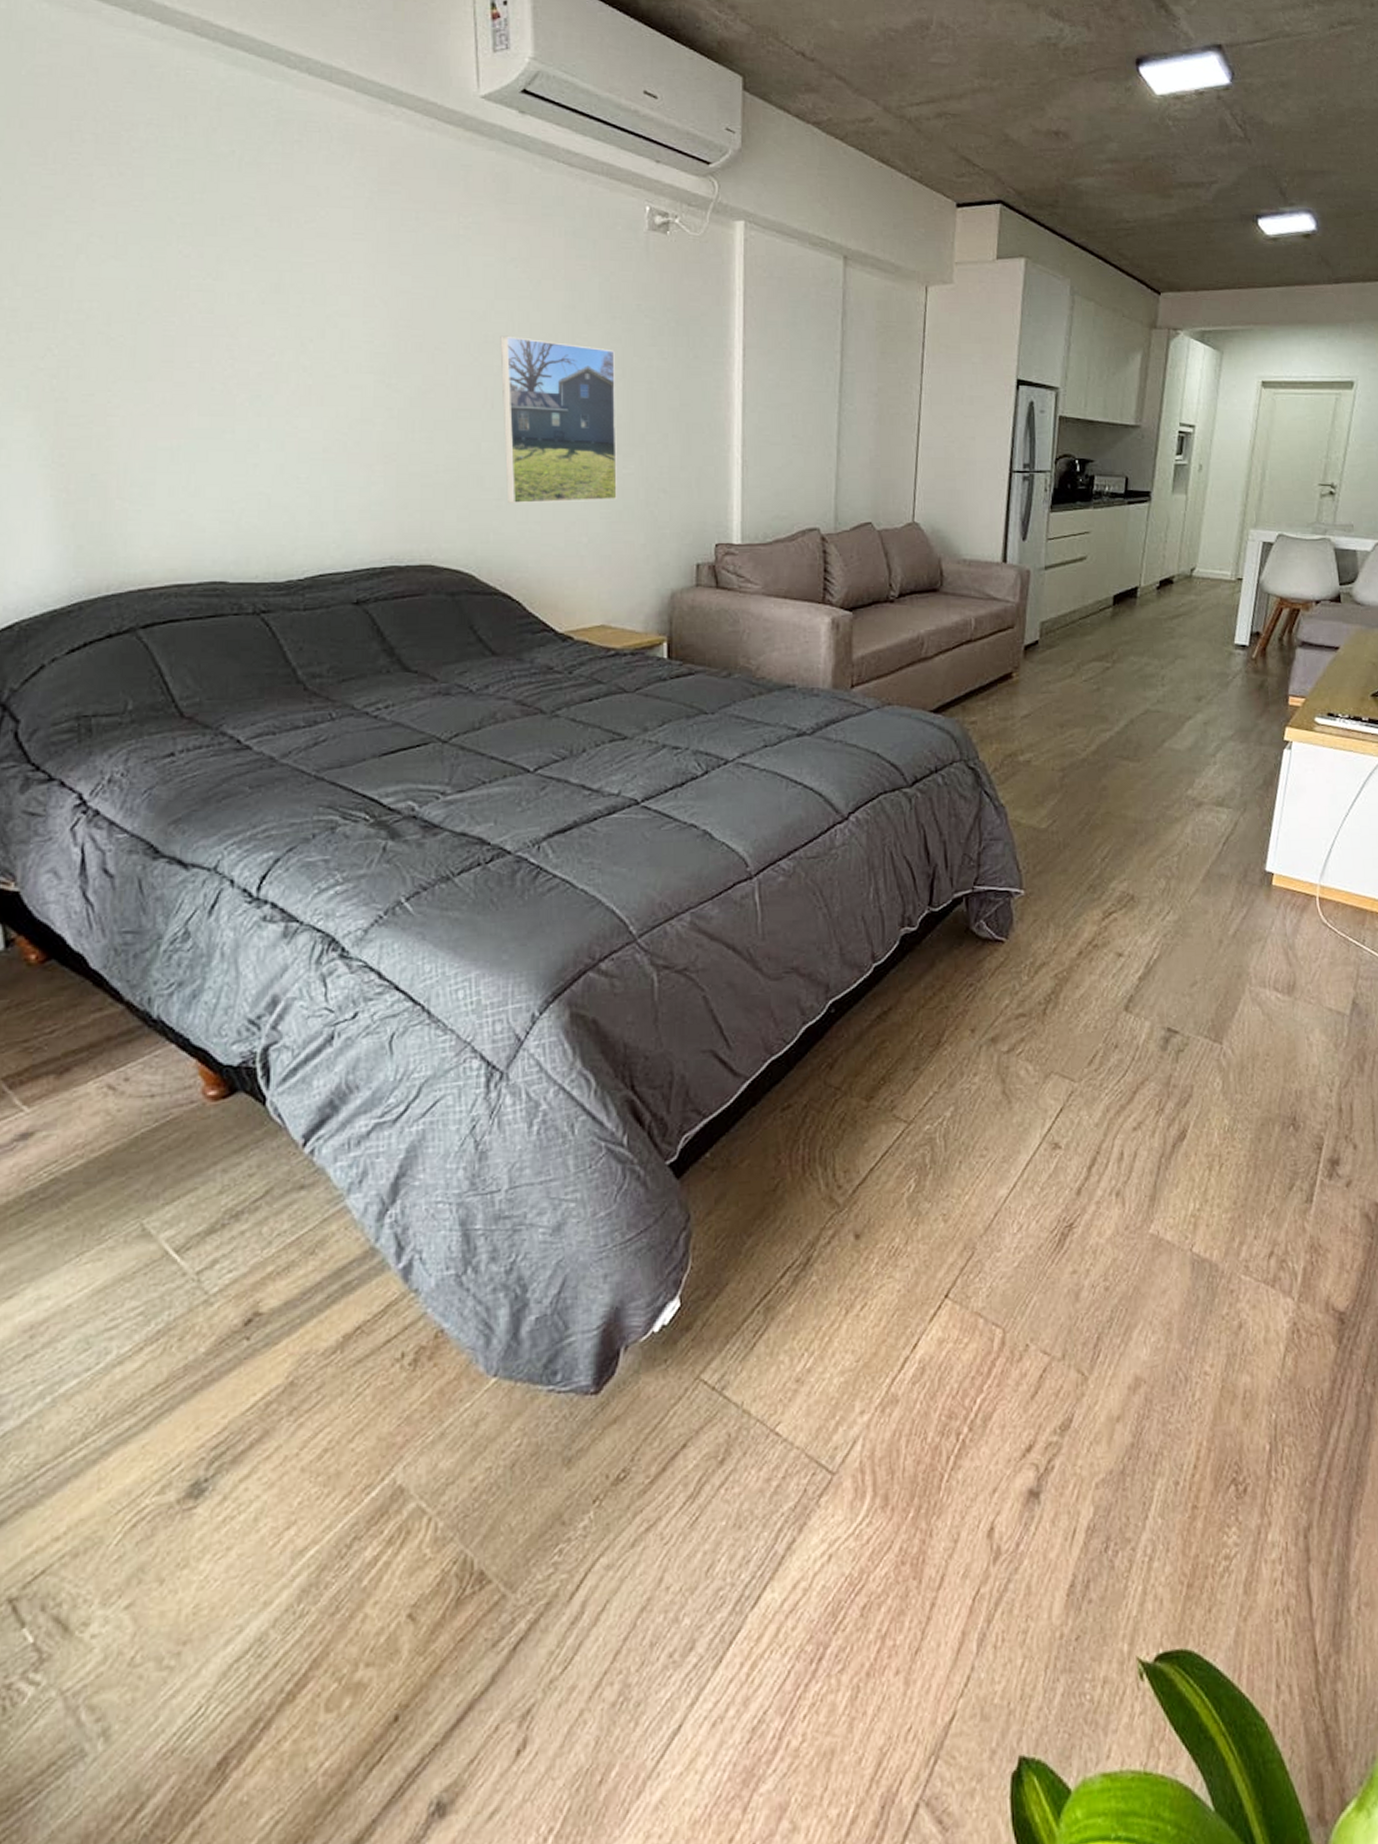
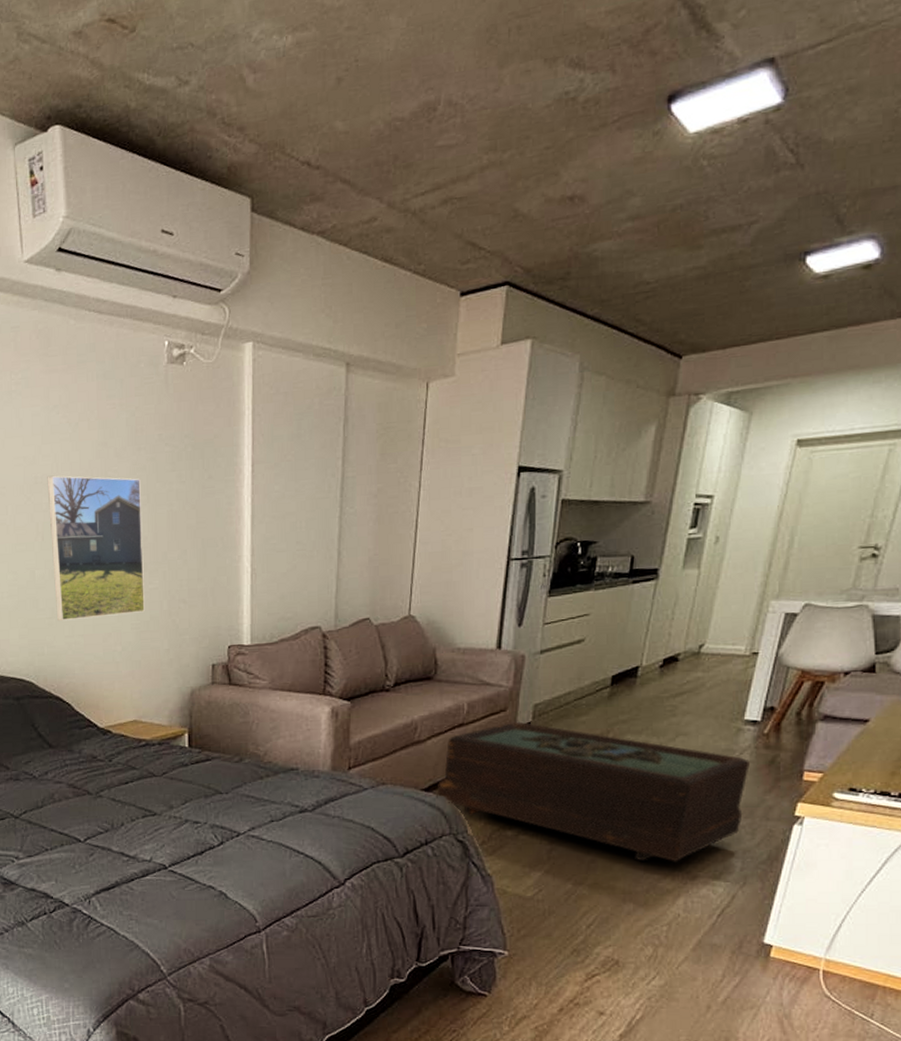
coffee table: none [946,639,1242,789] -> present [437,721,750,862]

